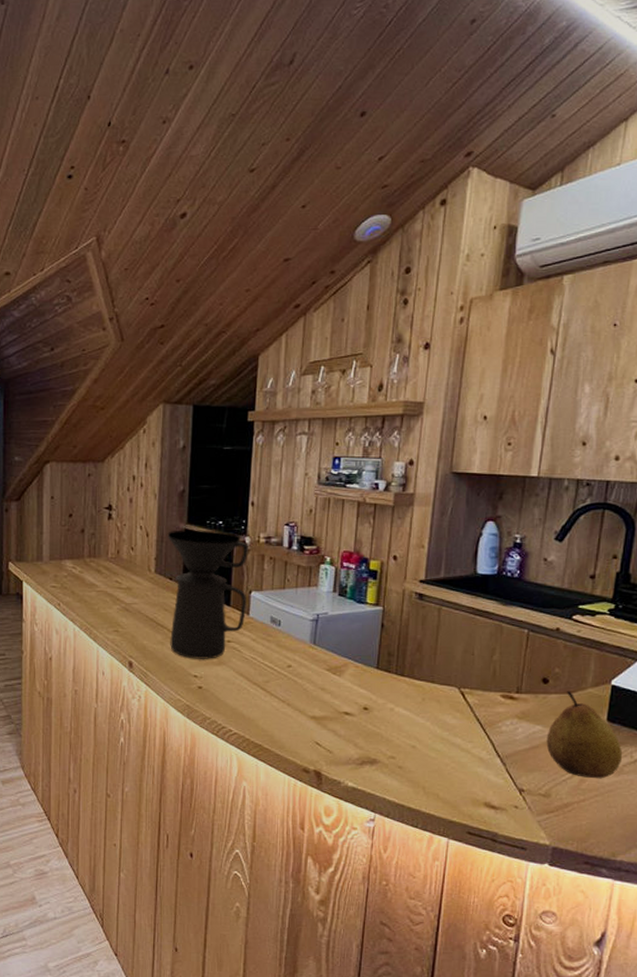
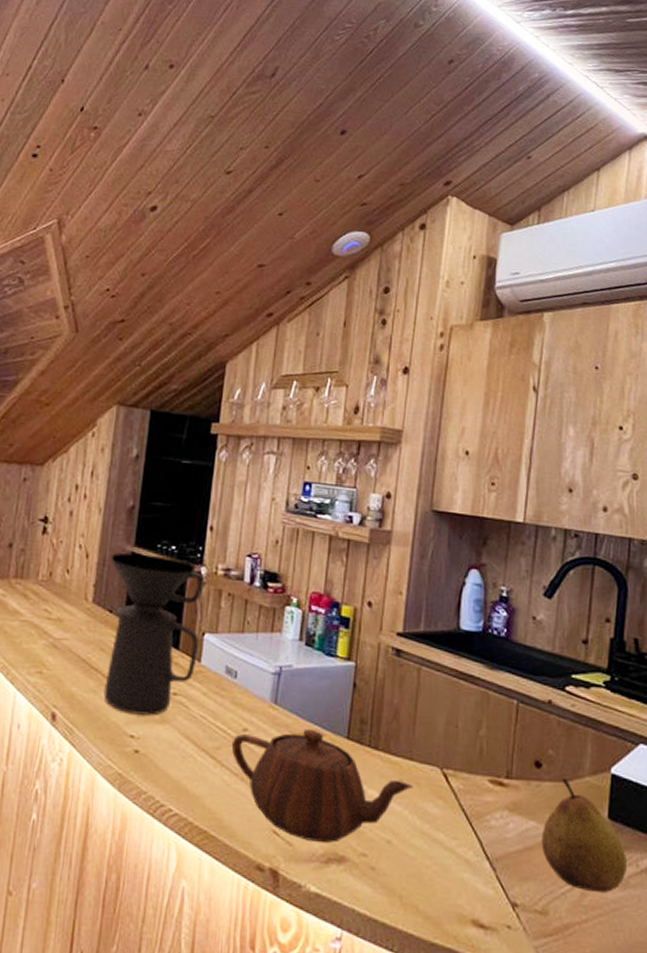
teapot: none [278,662,435,750] -> present [231,728,414,844]

